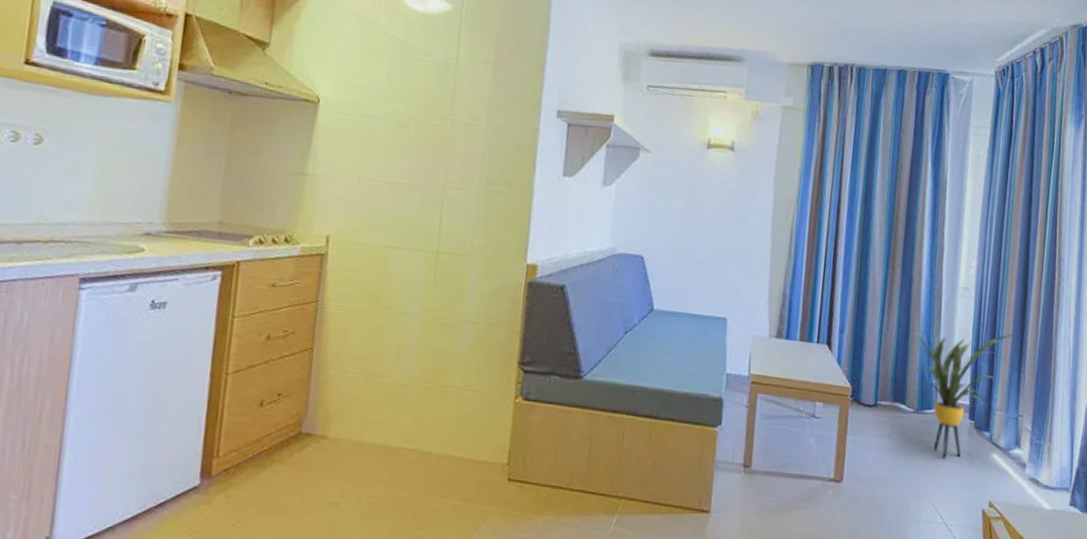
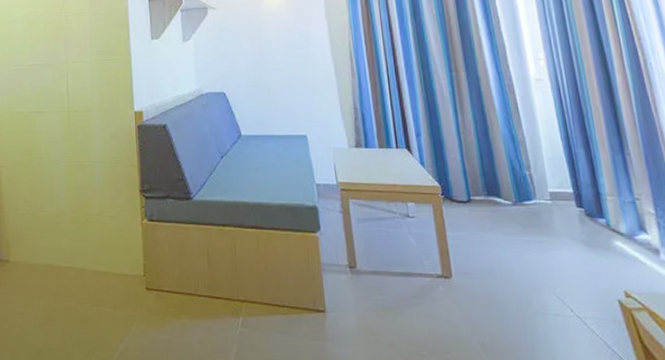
house plant: present [914,330,1015,459] -> none [493,118,608,249]

